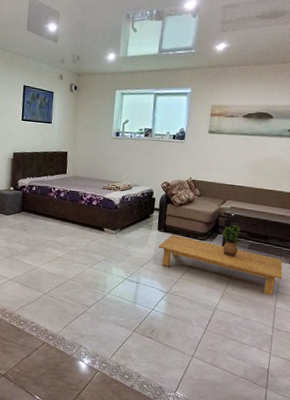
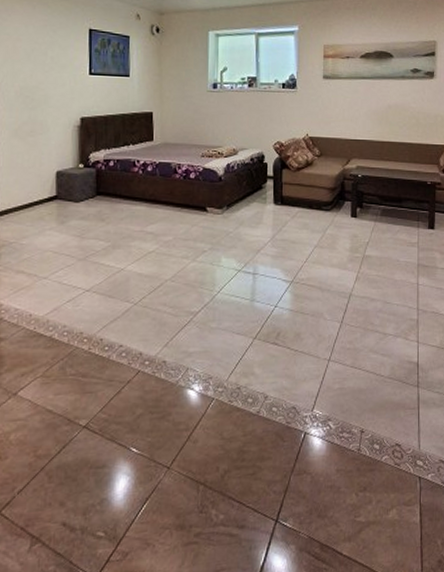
coffee table: present [159,234,283,295] -> none [276,207,422,270]
potted plant: present [222,225,241,257] -> none [349,188,370,228]

